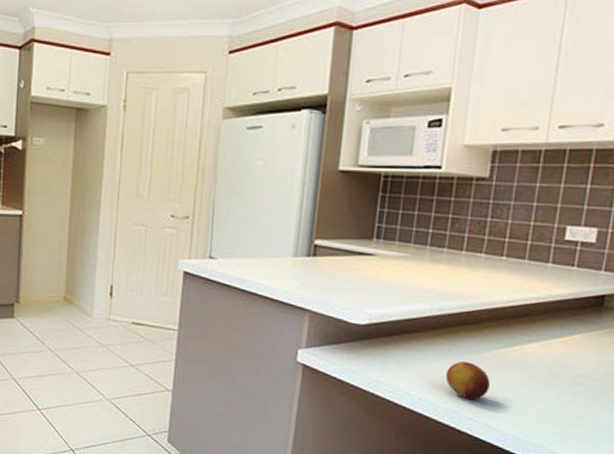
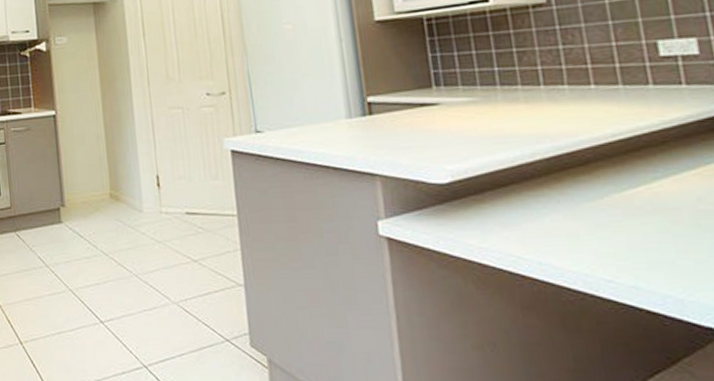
fruit: present [445,361,490,400] -> none [562,212,624,257]

